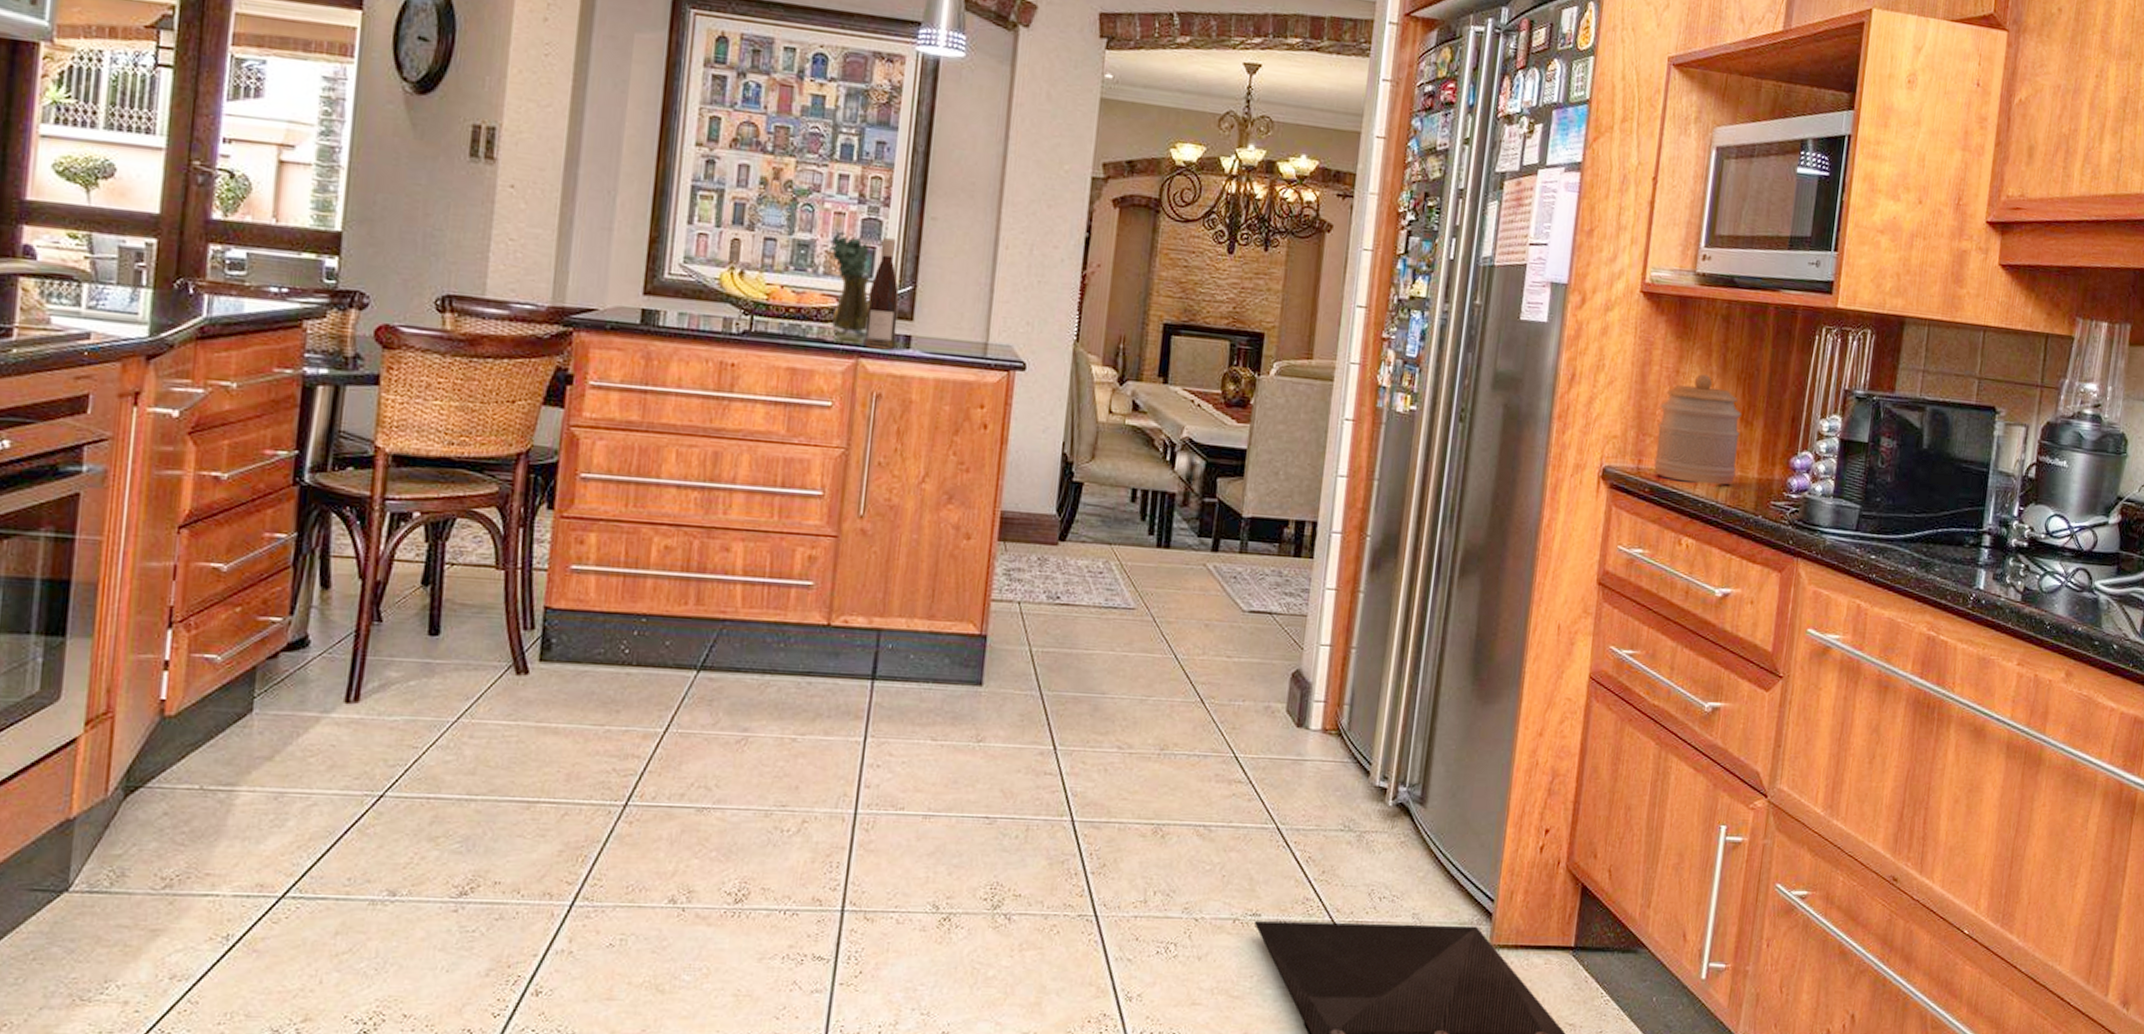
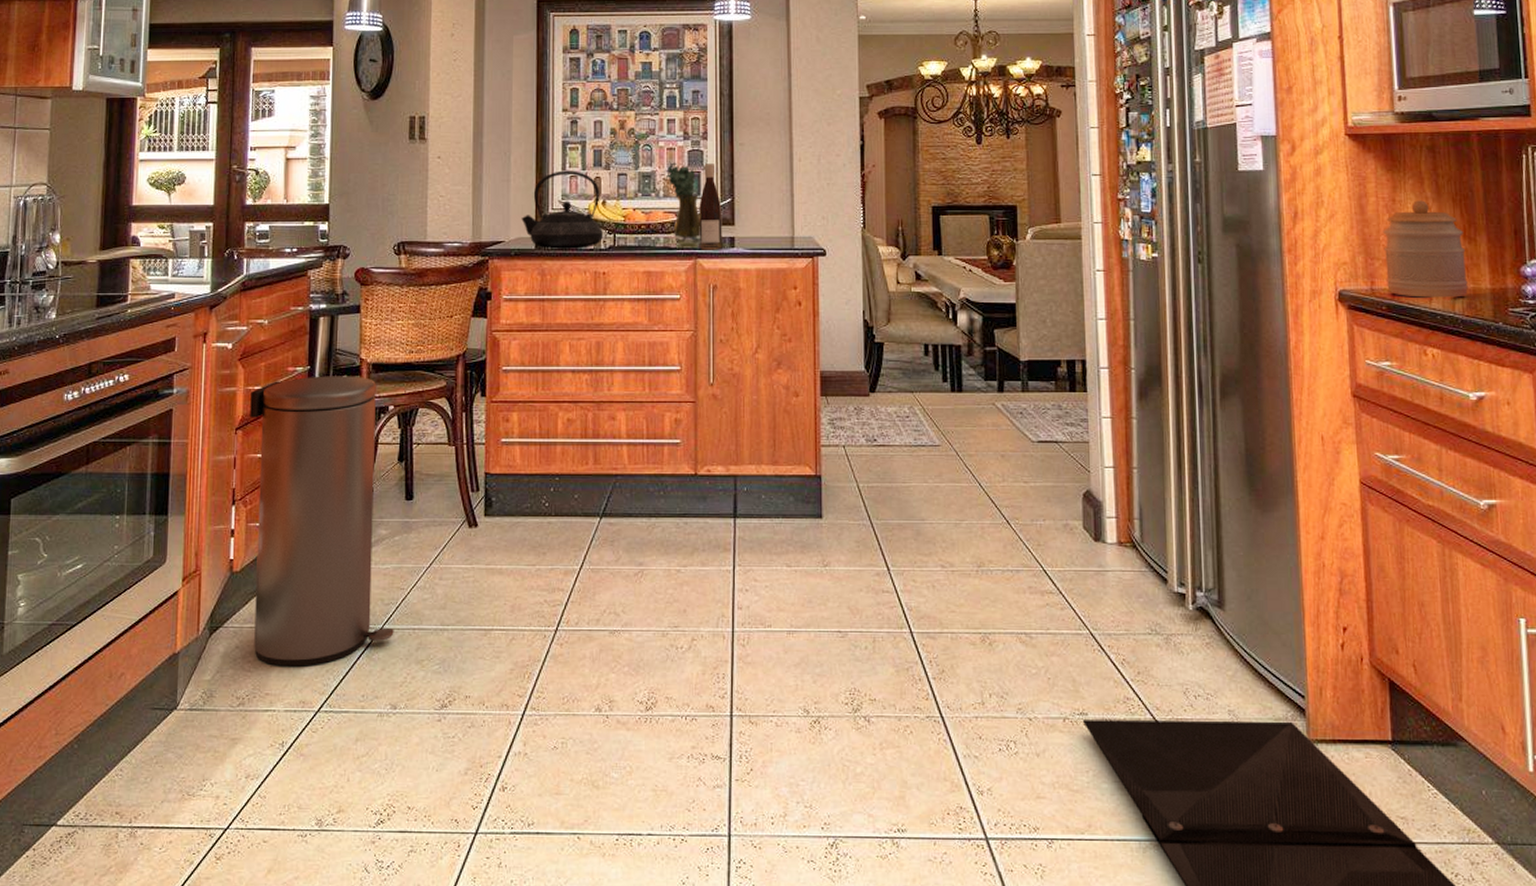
pedal bin: none [191,464,400,841] -> present [250,376,394,667]
teapot: none [624,224,738,331] -> present [521,170,604,250]

